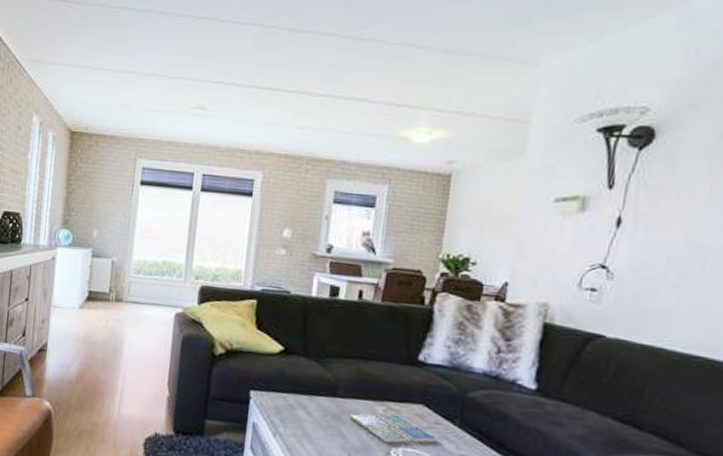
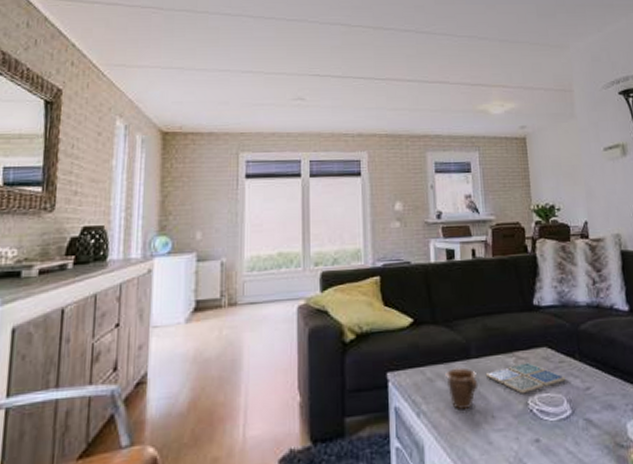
mug: none [307,402,341,442] -> present [446,367,479,409]

